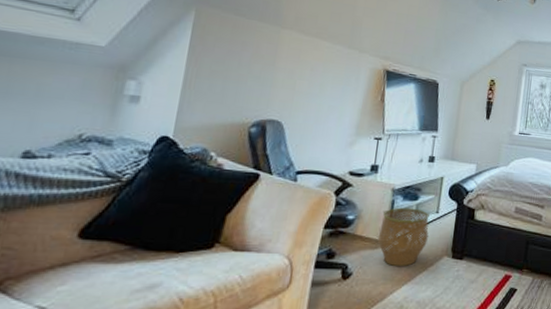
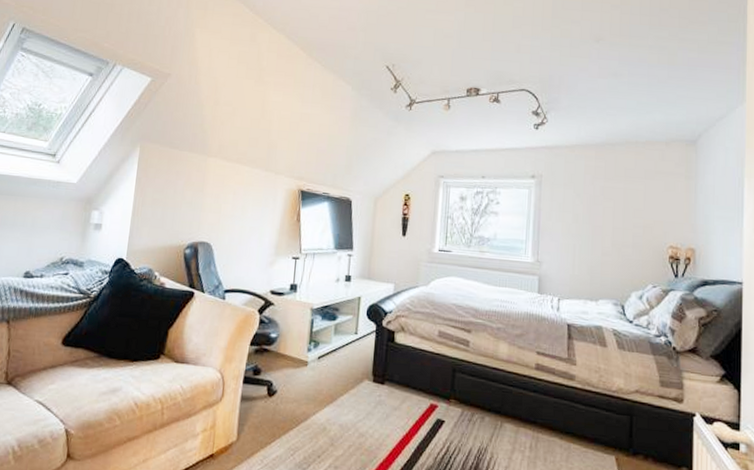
basket: present [377,207,431,267] -> none [299,327,350,388]

